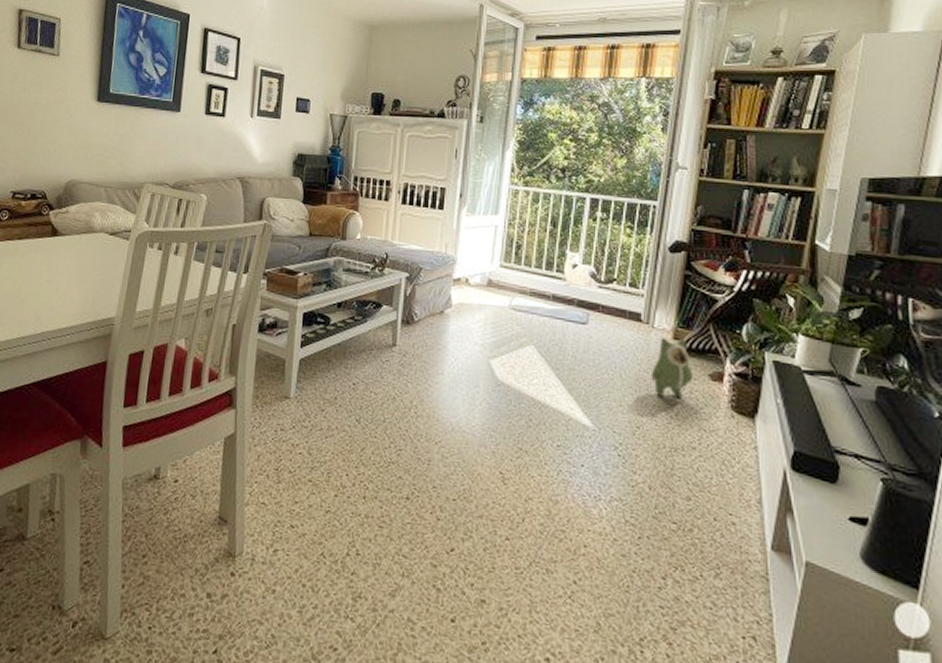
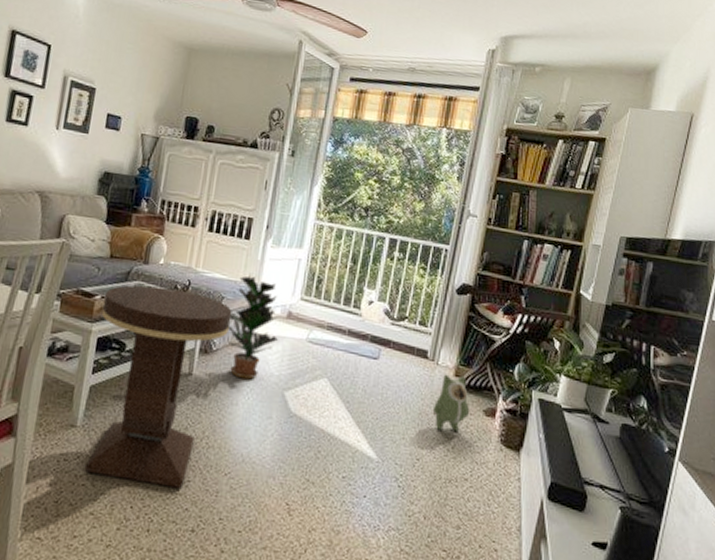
side table: none [300,261,431,457] -> present [84,285,232,488]
potted plant: none [427,245,479,349] -> present [227,275,278,380]

